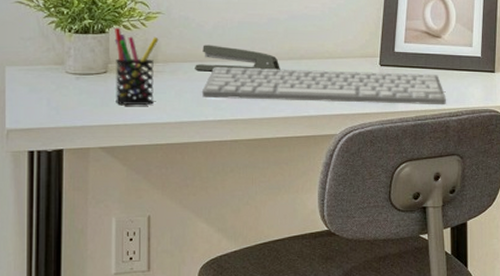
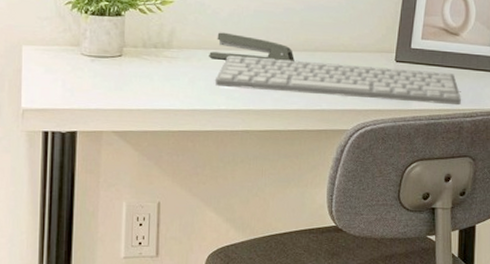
pen holder: present [115,27,159,105] -> none [130,10,174,91]

